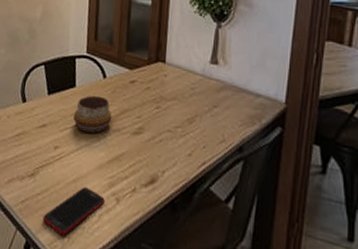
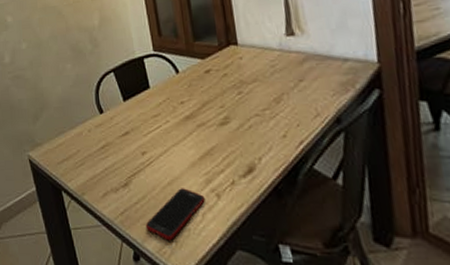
decorative bowl: present [73,95,112,134] -> none [154,92,194,132]

